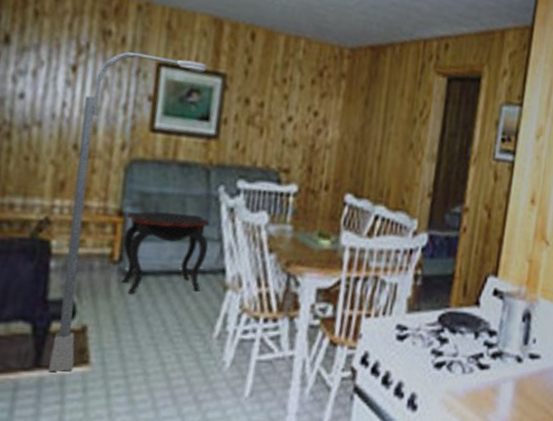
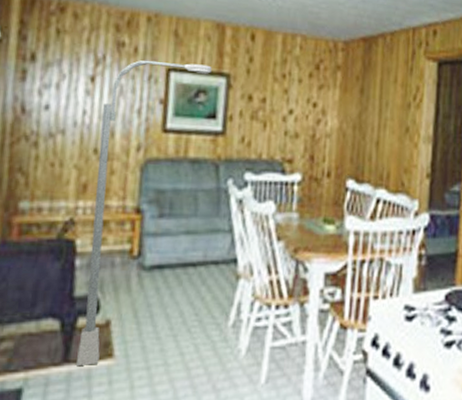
side table: present [122,211,210,294] -> none [141,207,221,287]

